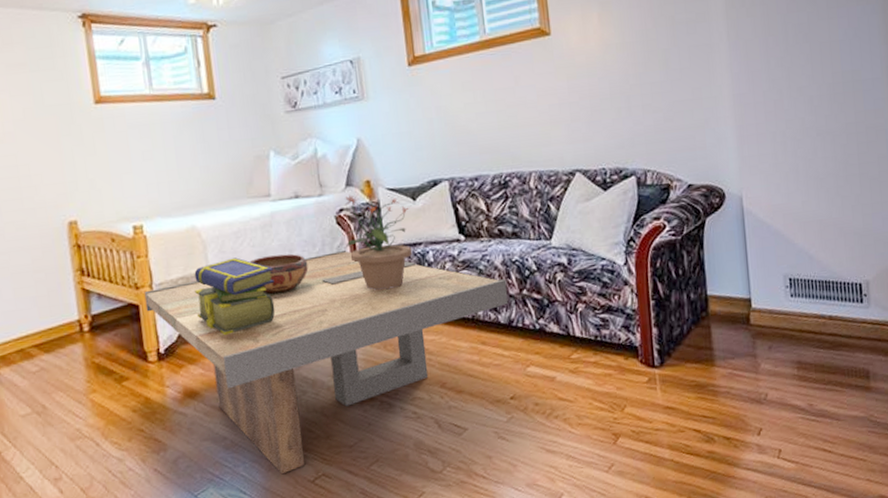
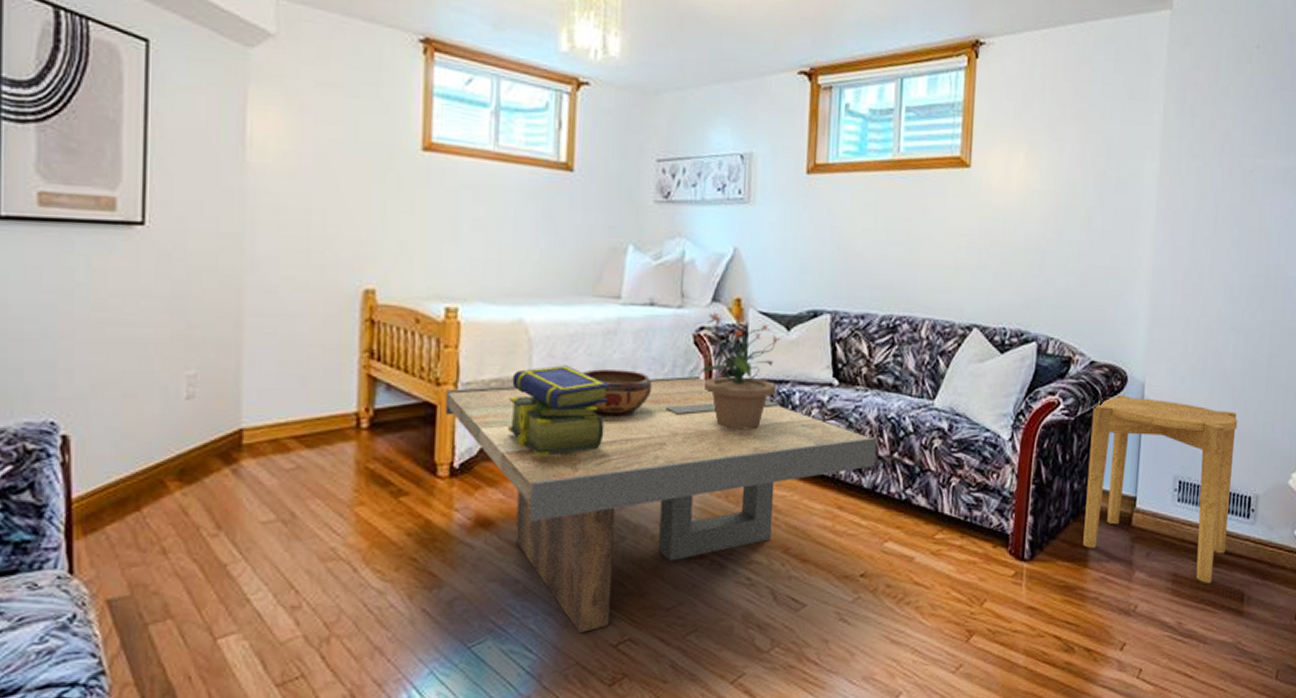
side table: none [697,208,844,366] -> present [1083,394,1238,583]

